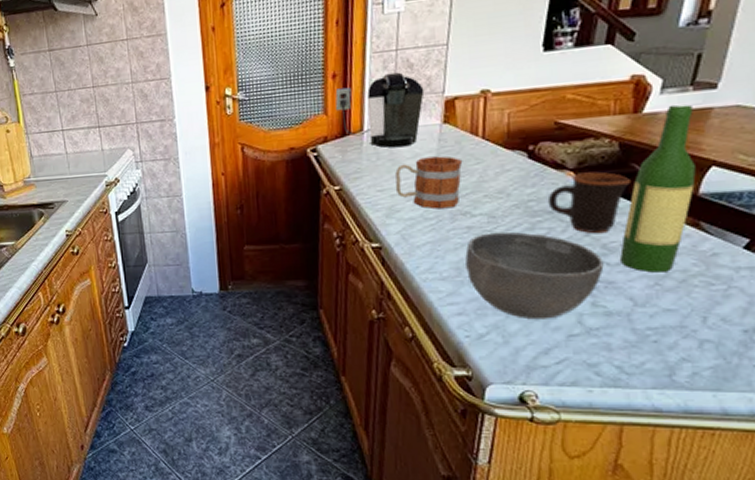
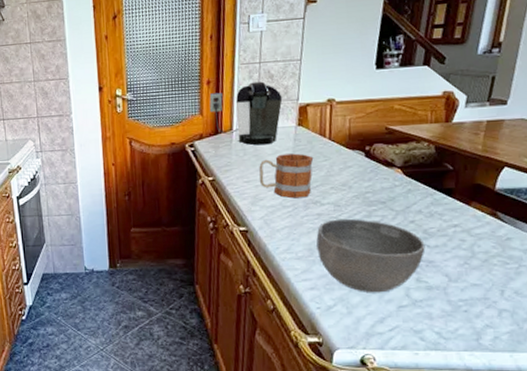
mug: present [547,171,632,234] -> none [381,169,445,221]
wine bottle: present [620,104,696,273] -> none [438,116,493,254]

